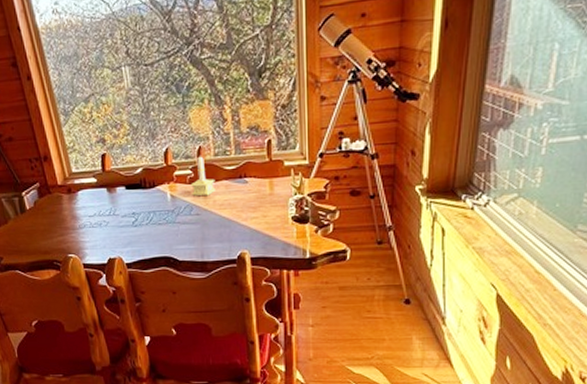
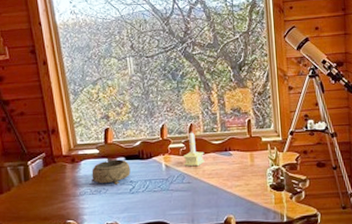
decorative bowl: none [90,189,132,217] -> present [92,159,131,185]

